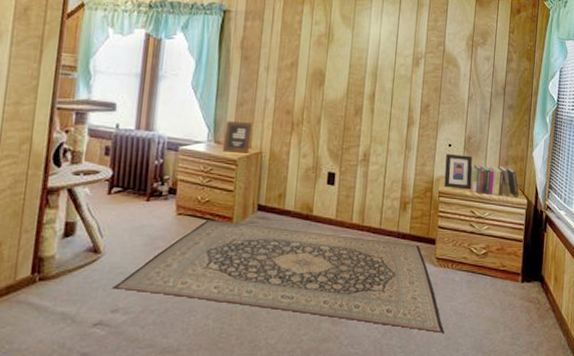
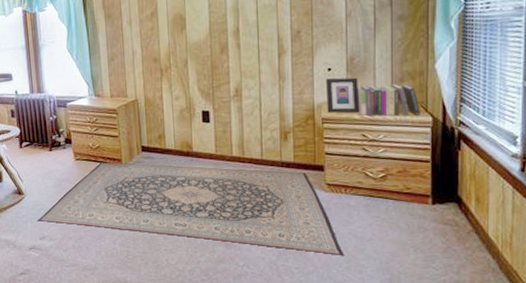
picture frame: present [223,121,252,154] -> none [102,74,126,103]

